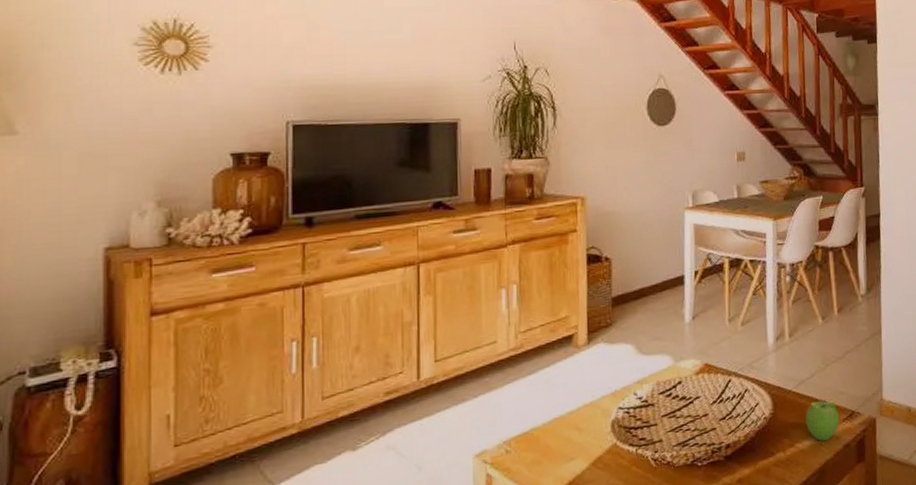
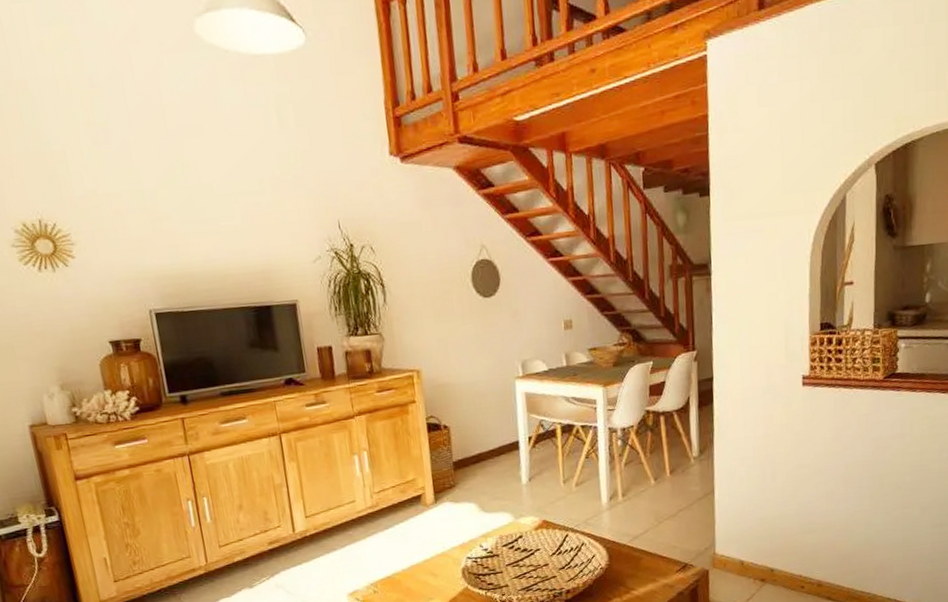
fruit: present [806,399,839,441] -> none [640,552,672,589]

